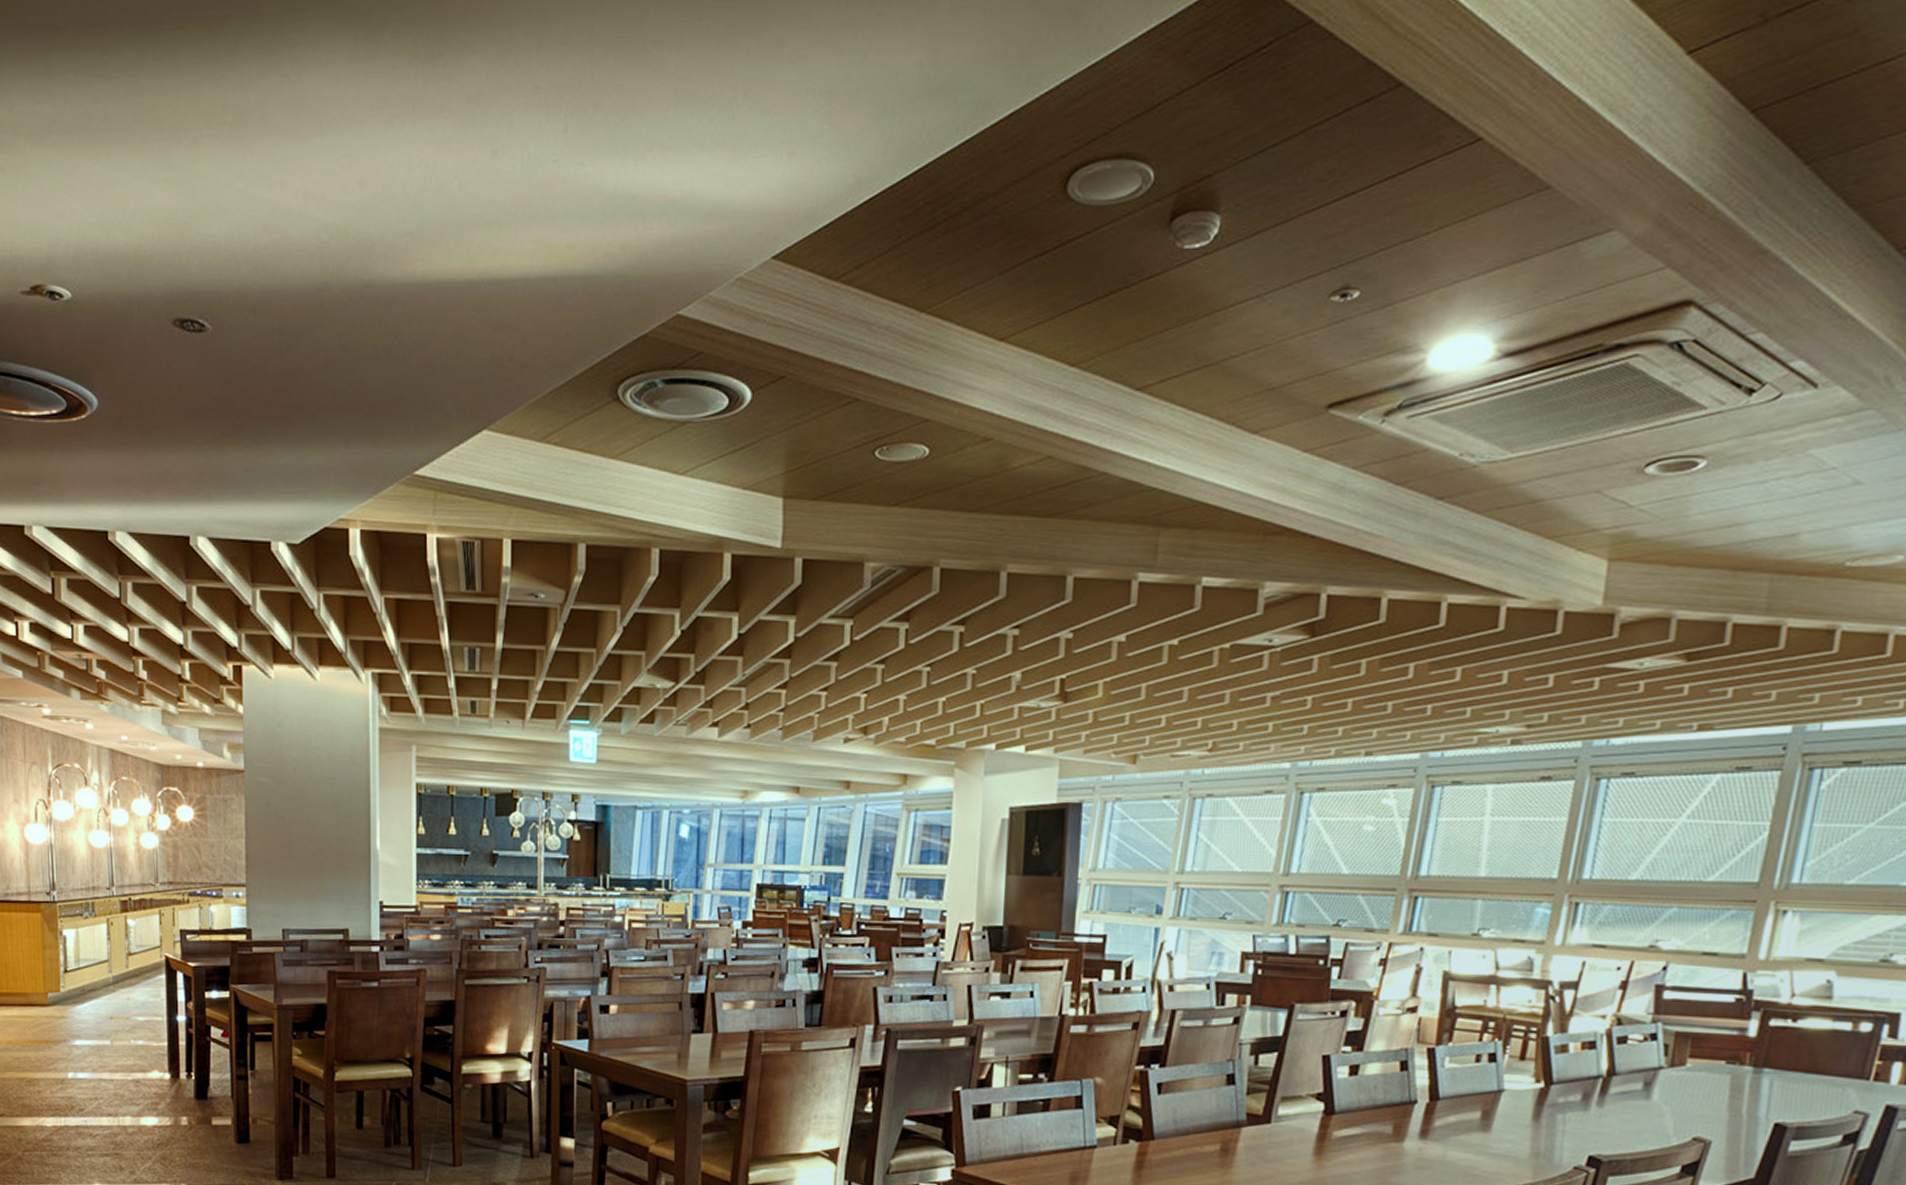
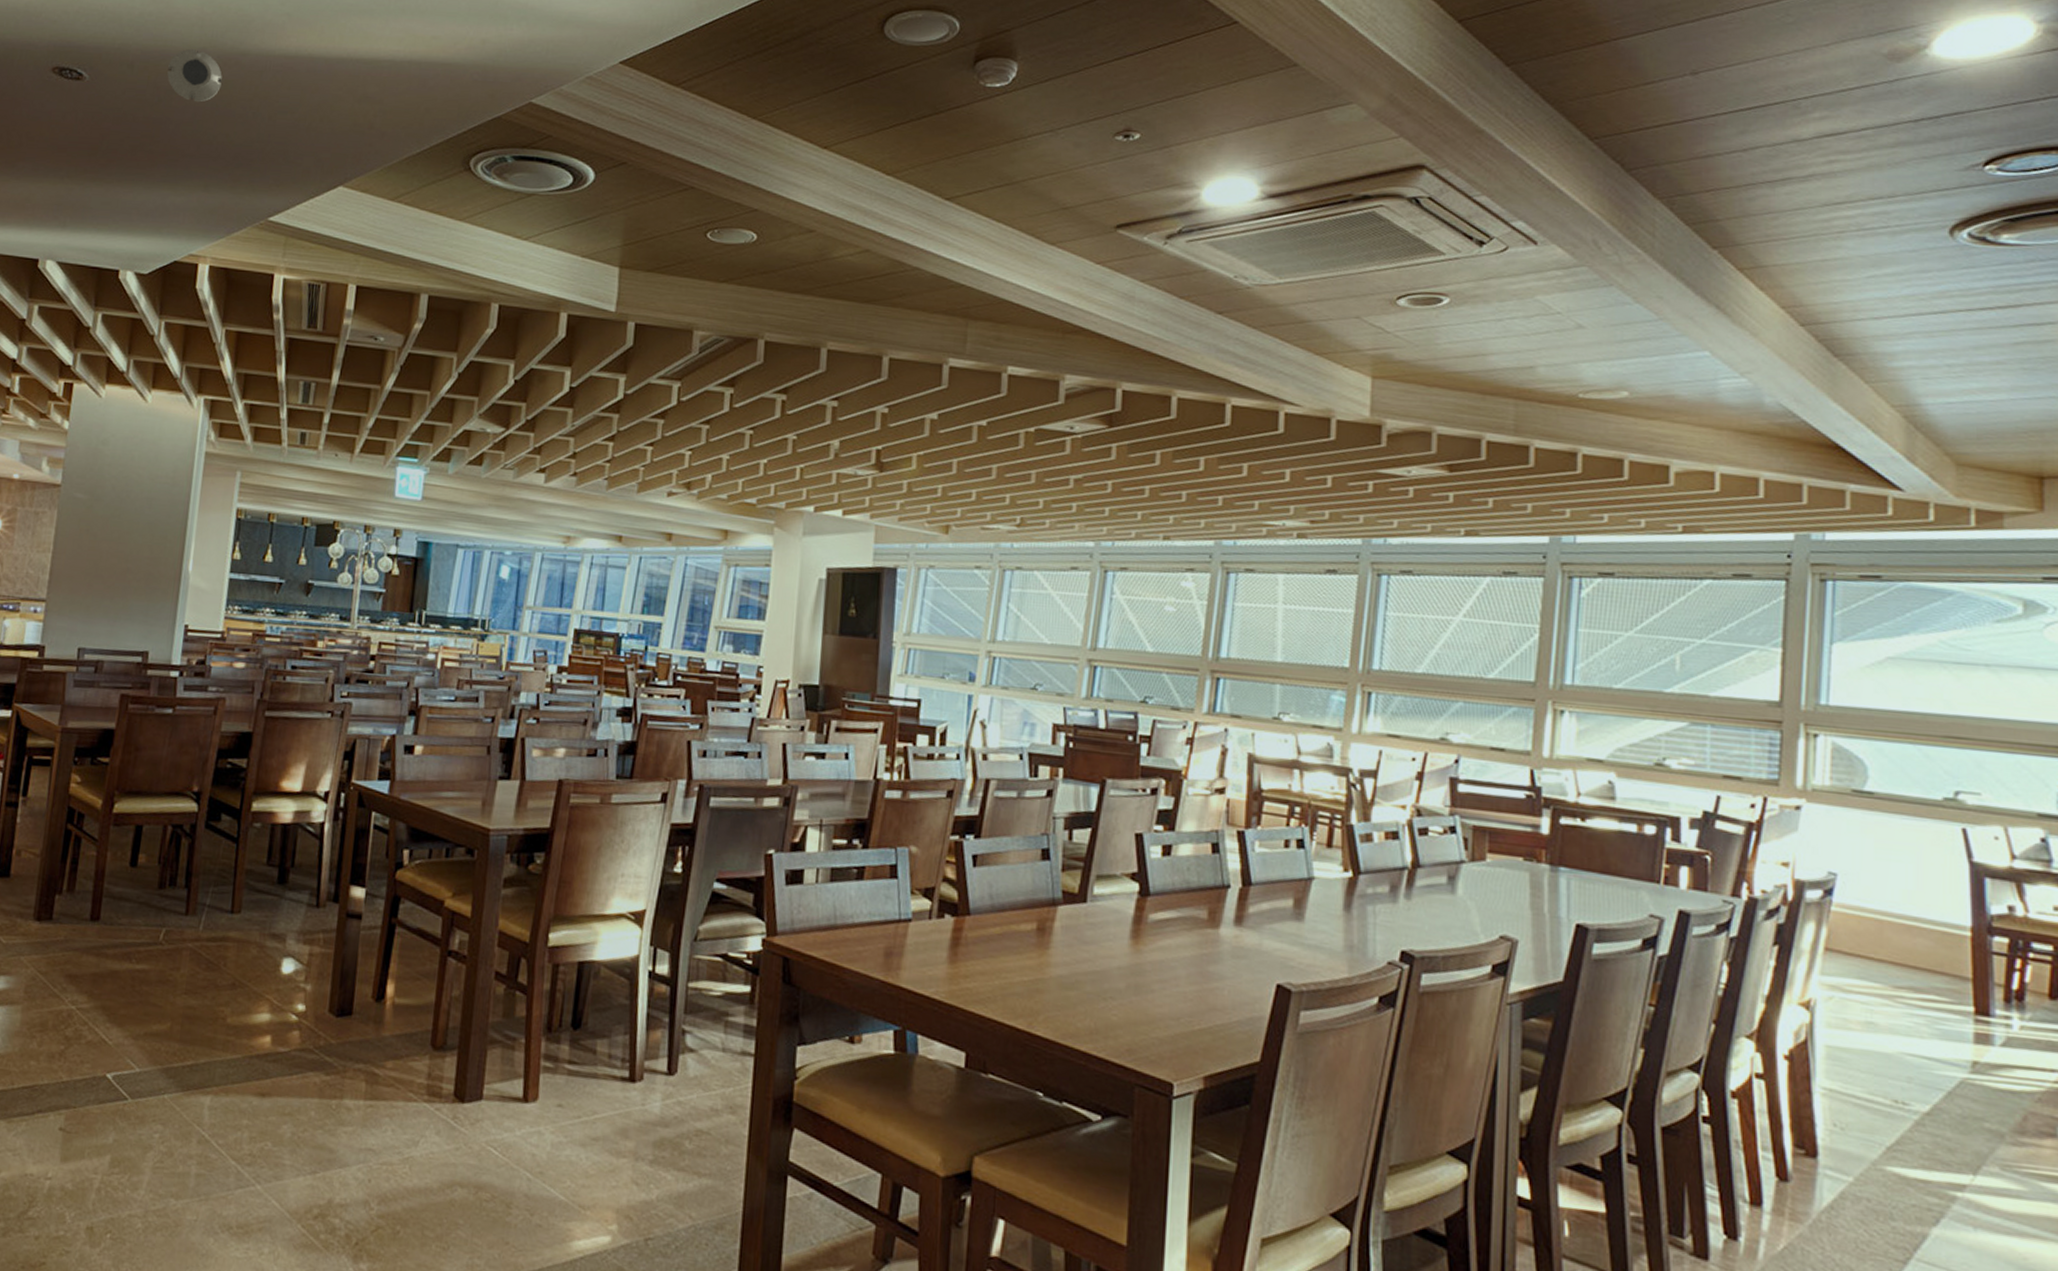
smoke detector: none [292,285,349,347] -> present [167,49,222,103]

